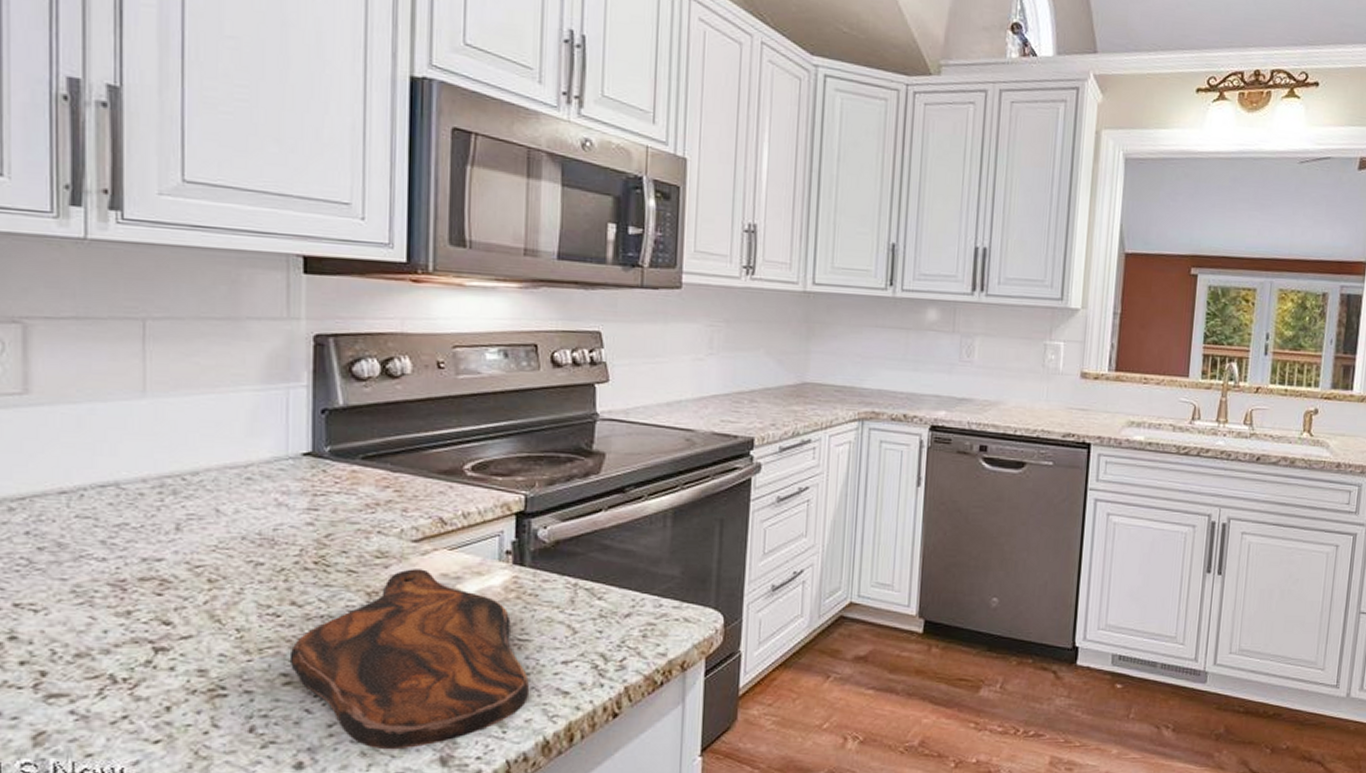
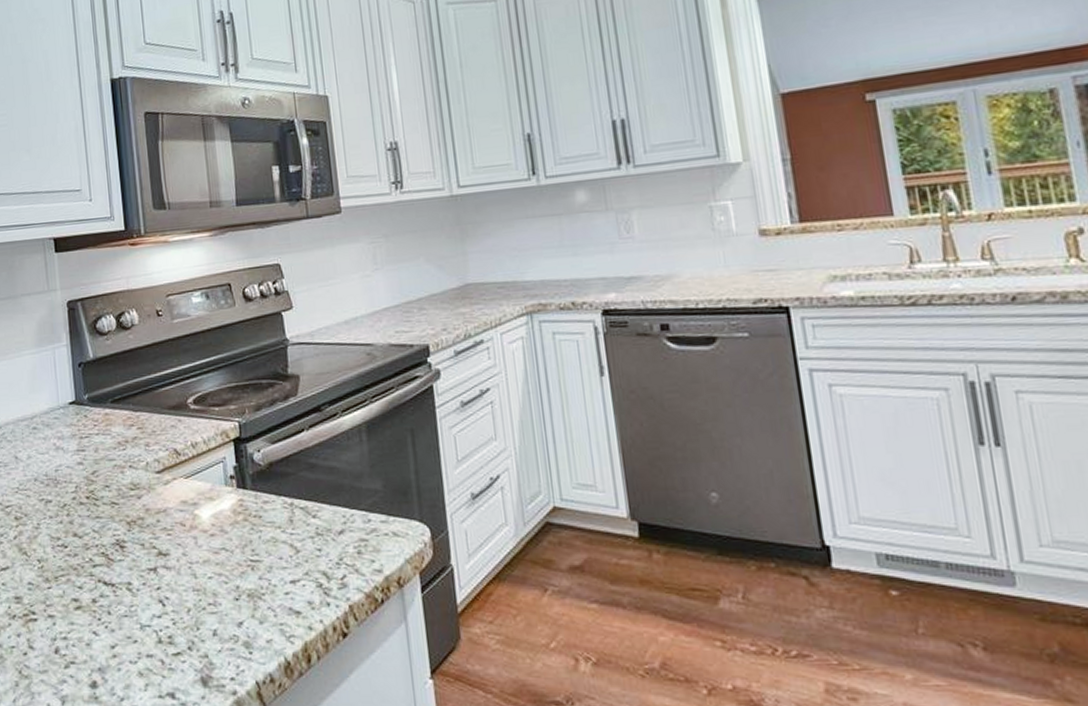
cutting board: present [289,569,530,750] -> none [77,497,267,670]

